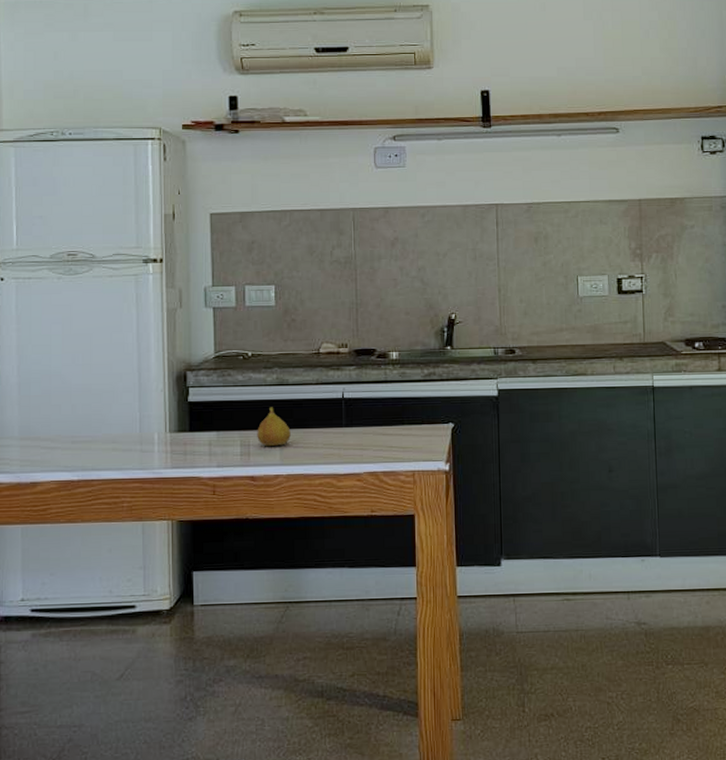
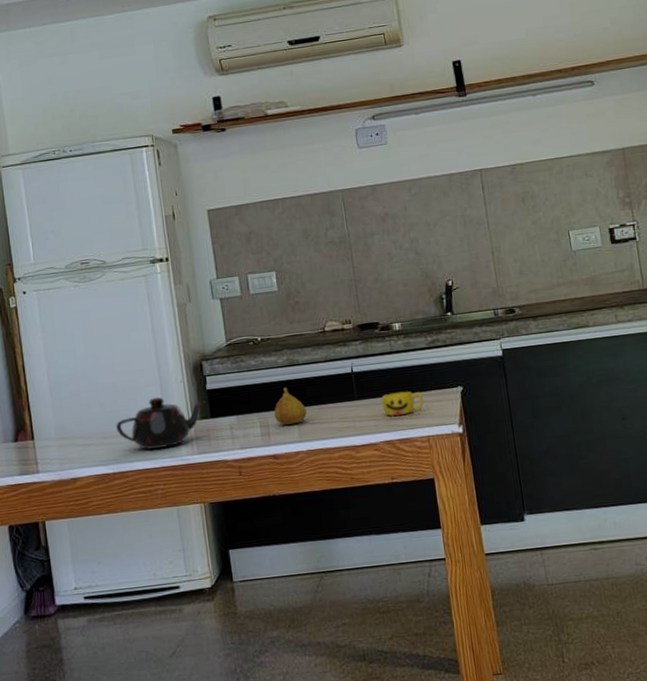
teapot: none [87,404,185,460] -> present [116,396,205,450]
cup: none [370,423,413,447] -> present [381,391,424,416]

